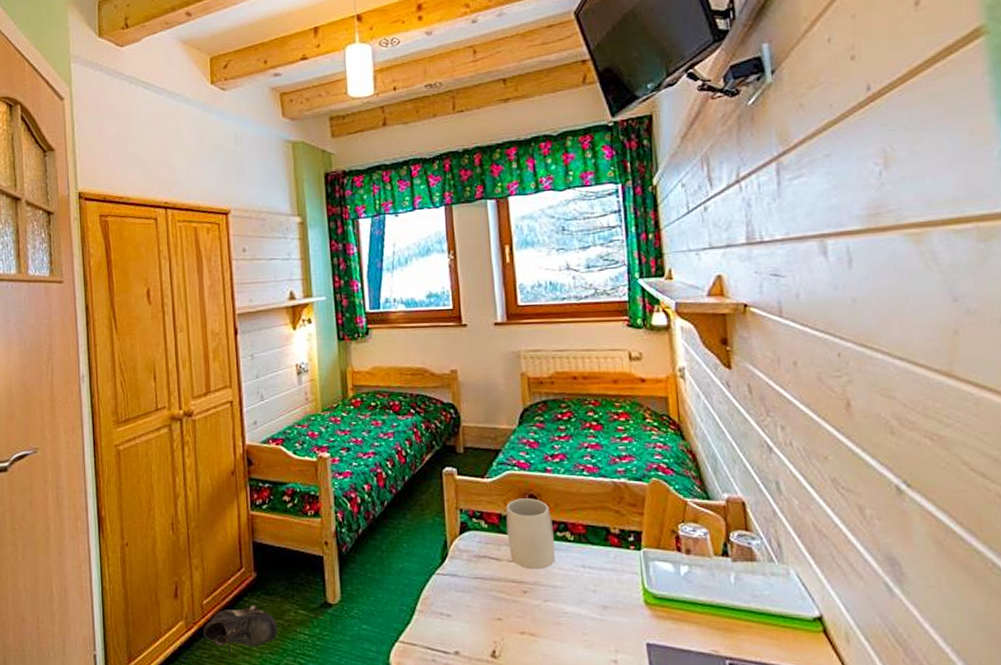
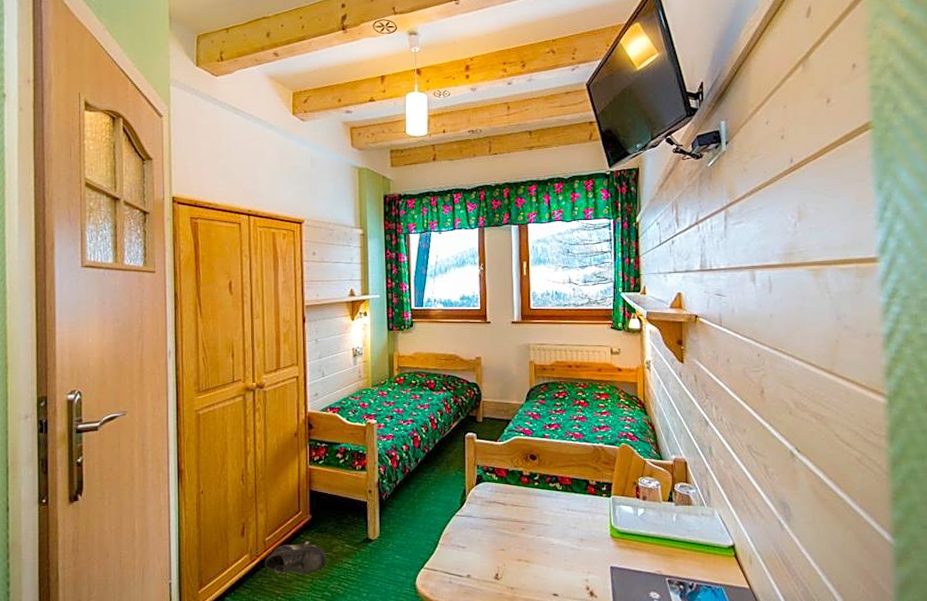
mug: present [505,498,555,569] -> none [512,457,548,511]

